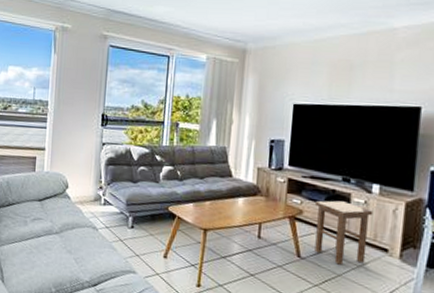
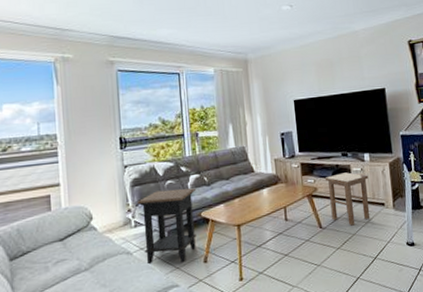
side table: none [109,174,167,252] -> present [136,188,196,265]

